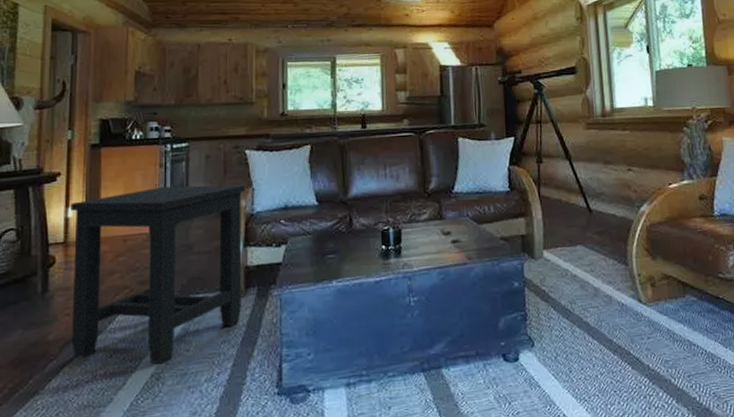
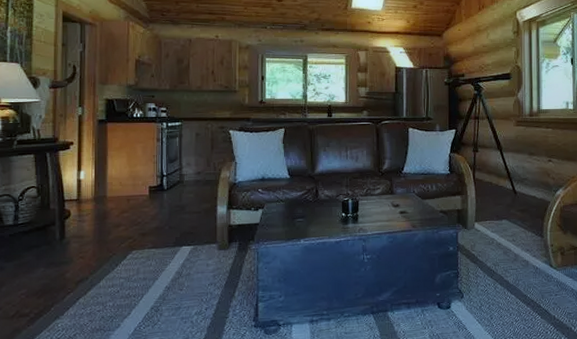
side table: present [71,185,246,365] -> none [82,157,230,300]

